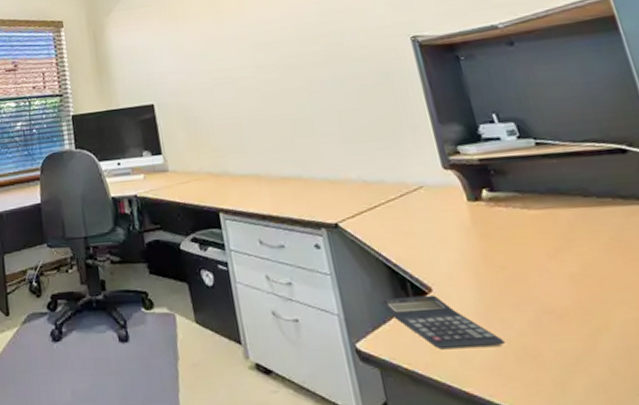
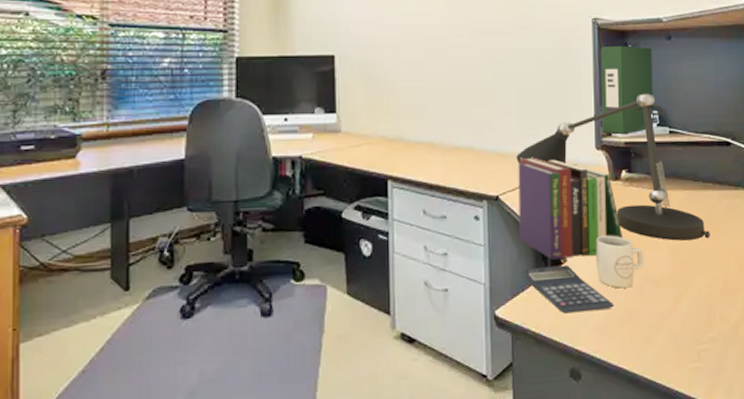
desk lamp: none [350,104,624,267] -> present [516,93,710,241]
books: none [353,182,499,289] -> present [518,157,622,260]
binder: none [426,57,513,152] -> present [600,45,654,135]
mug: none [464,261,536,323] -> present [596,235,644,289]

